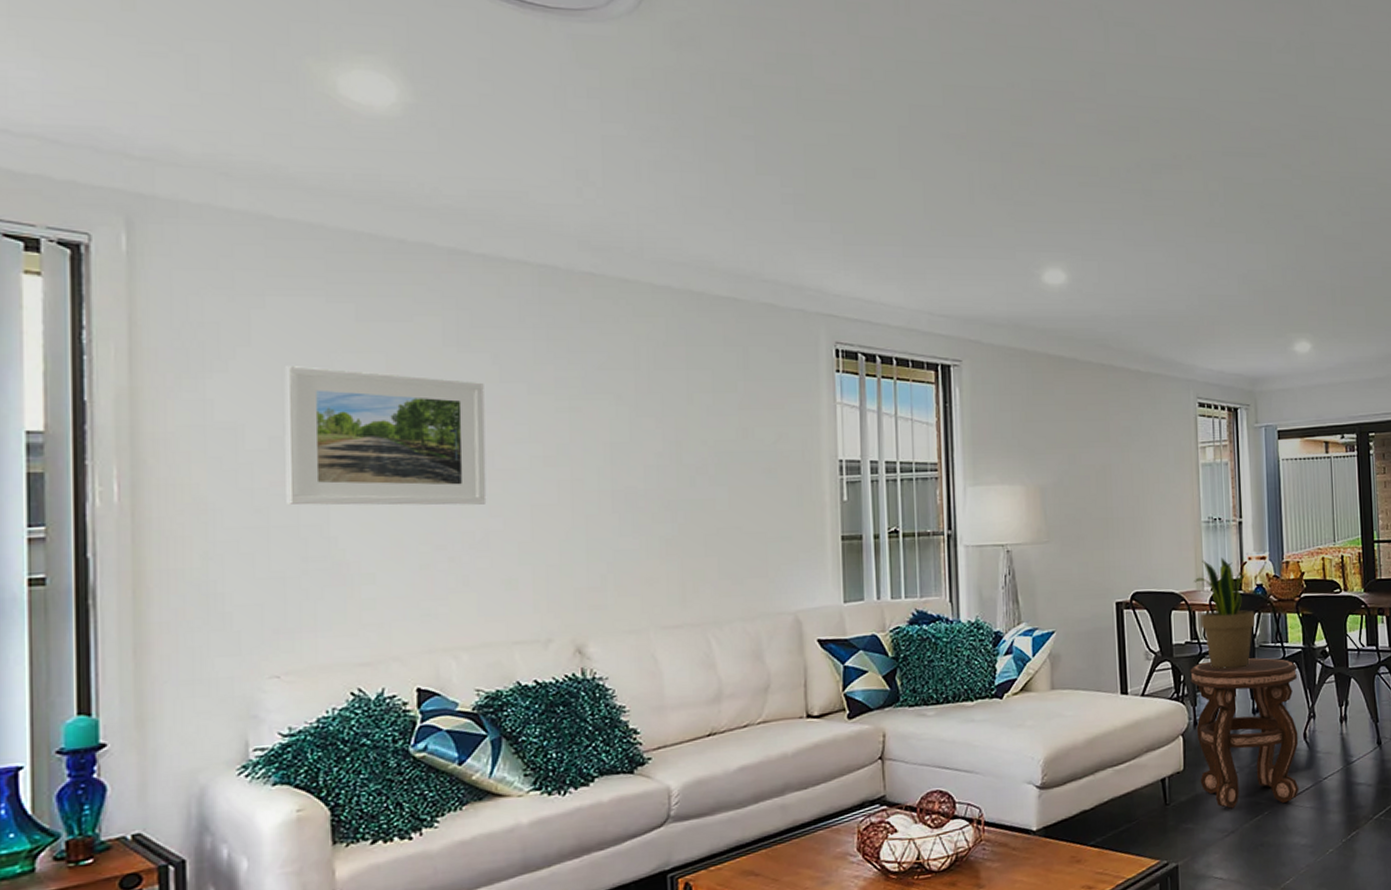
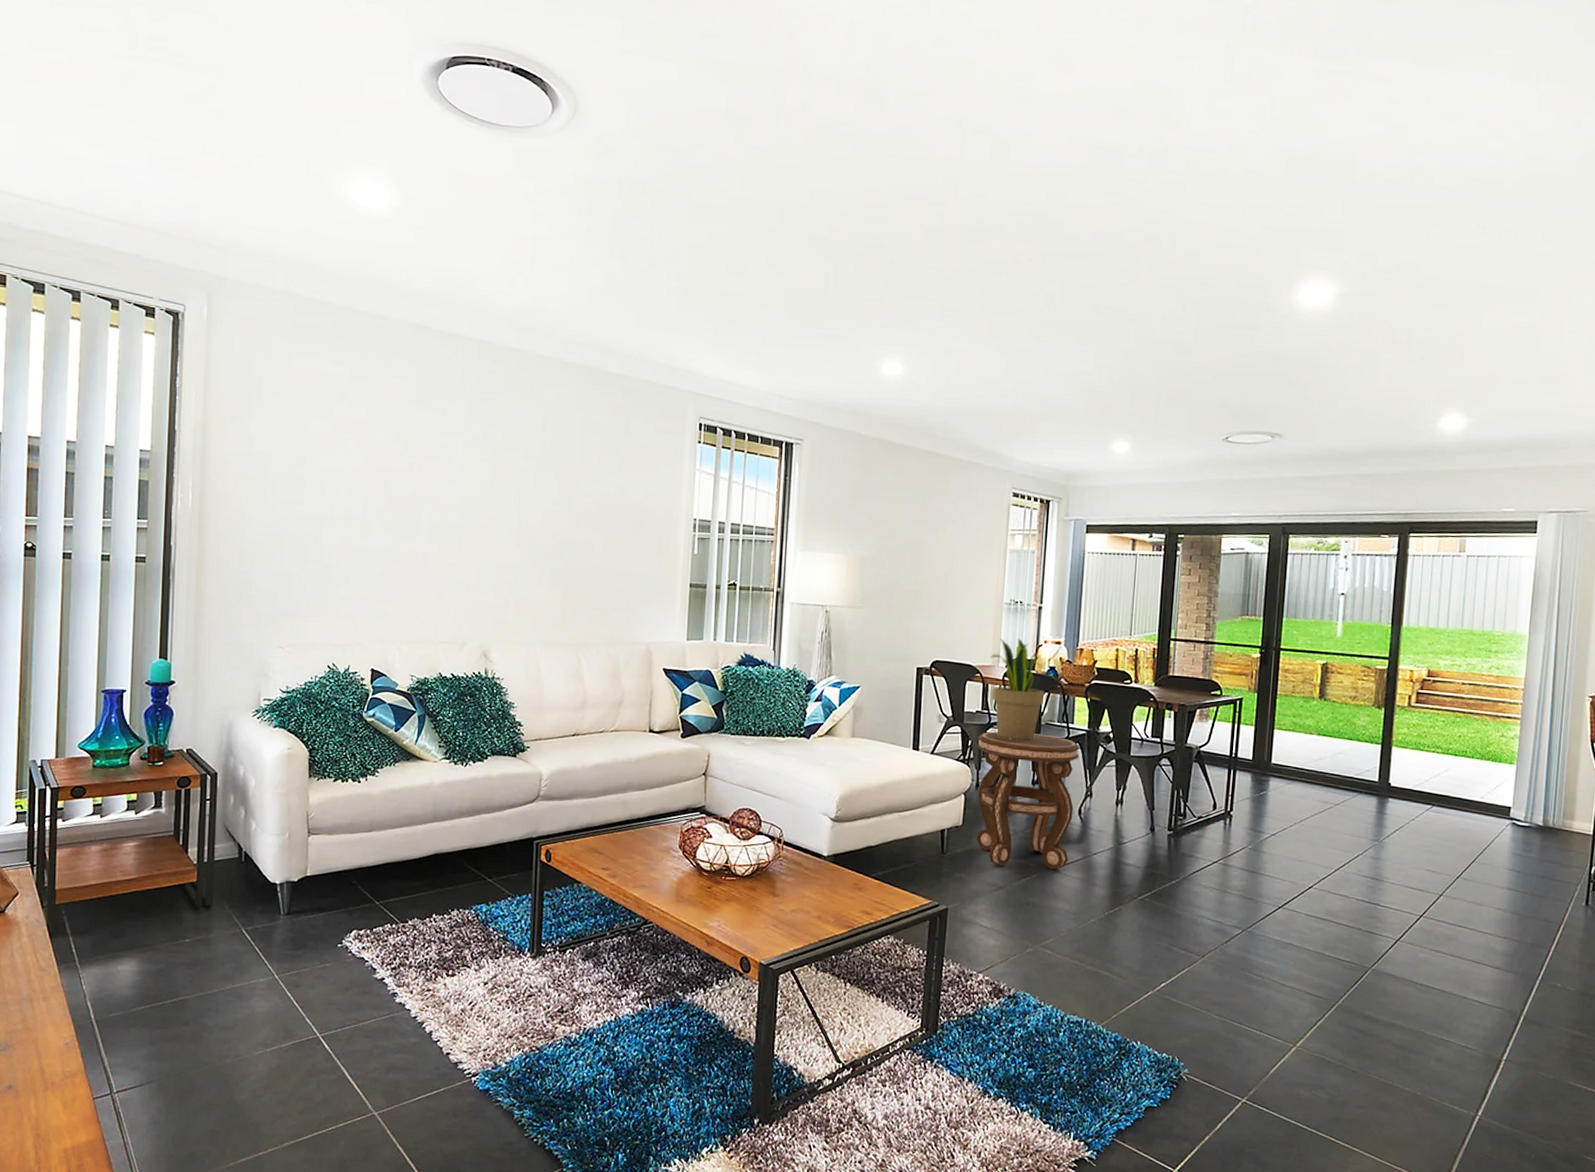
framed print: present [284,366,487,506] -> none [295,412,433,531]

